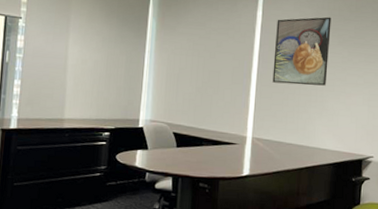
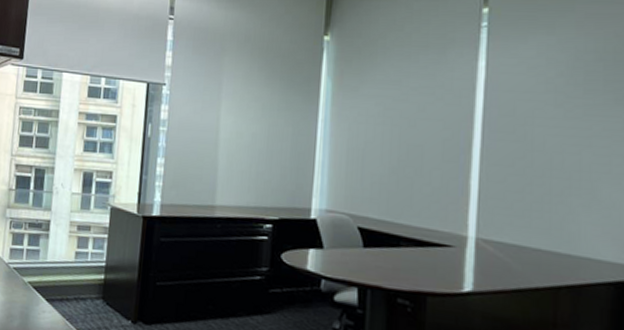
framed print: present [272,17,332,86] -> none [505,63,601,165]

